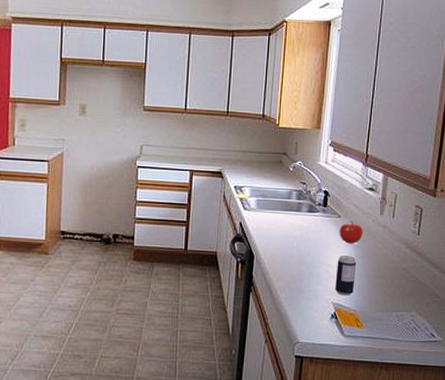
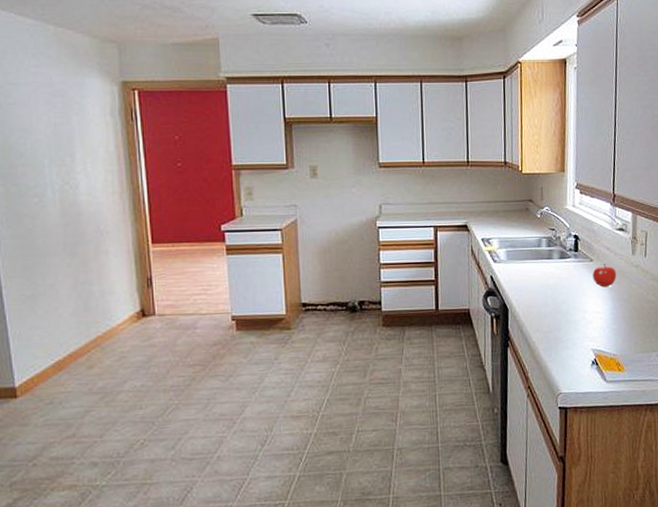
beverage can: present [335,256,357,296] -> none [593,300,613,341]

